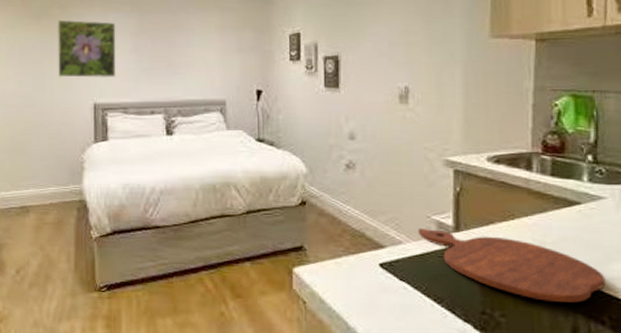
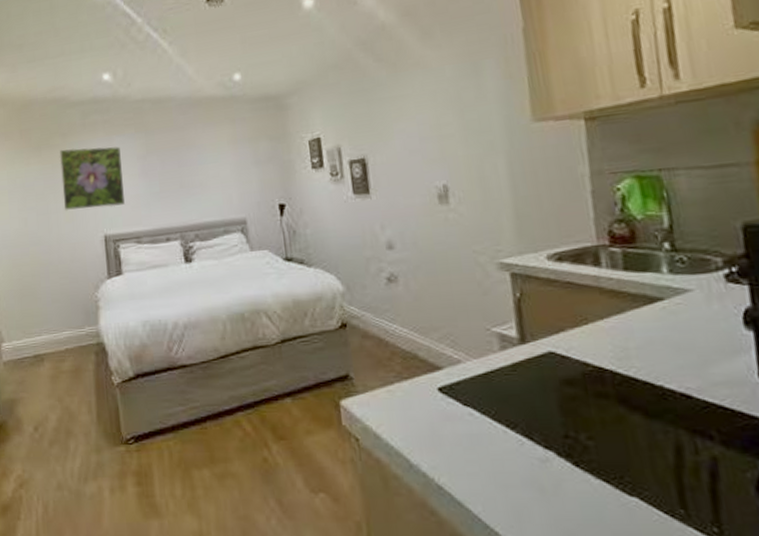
cutting board: present [417,228,606,303] -> none [477,342,708,417]

